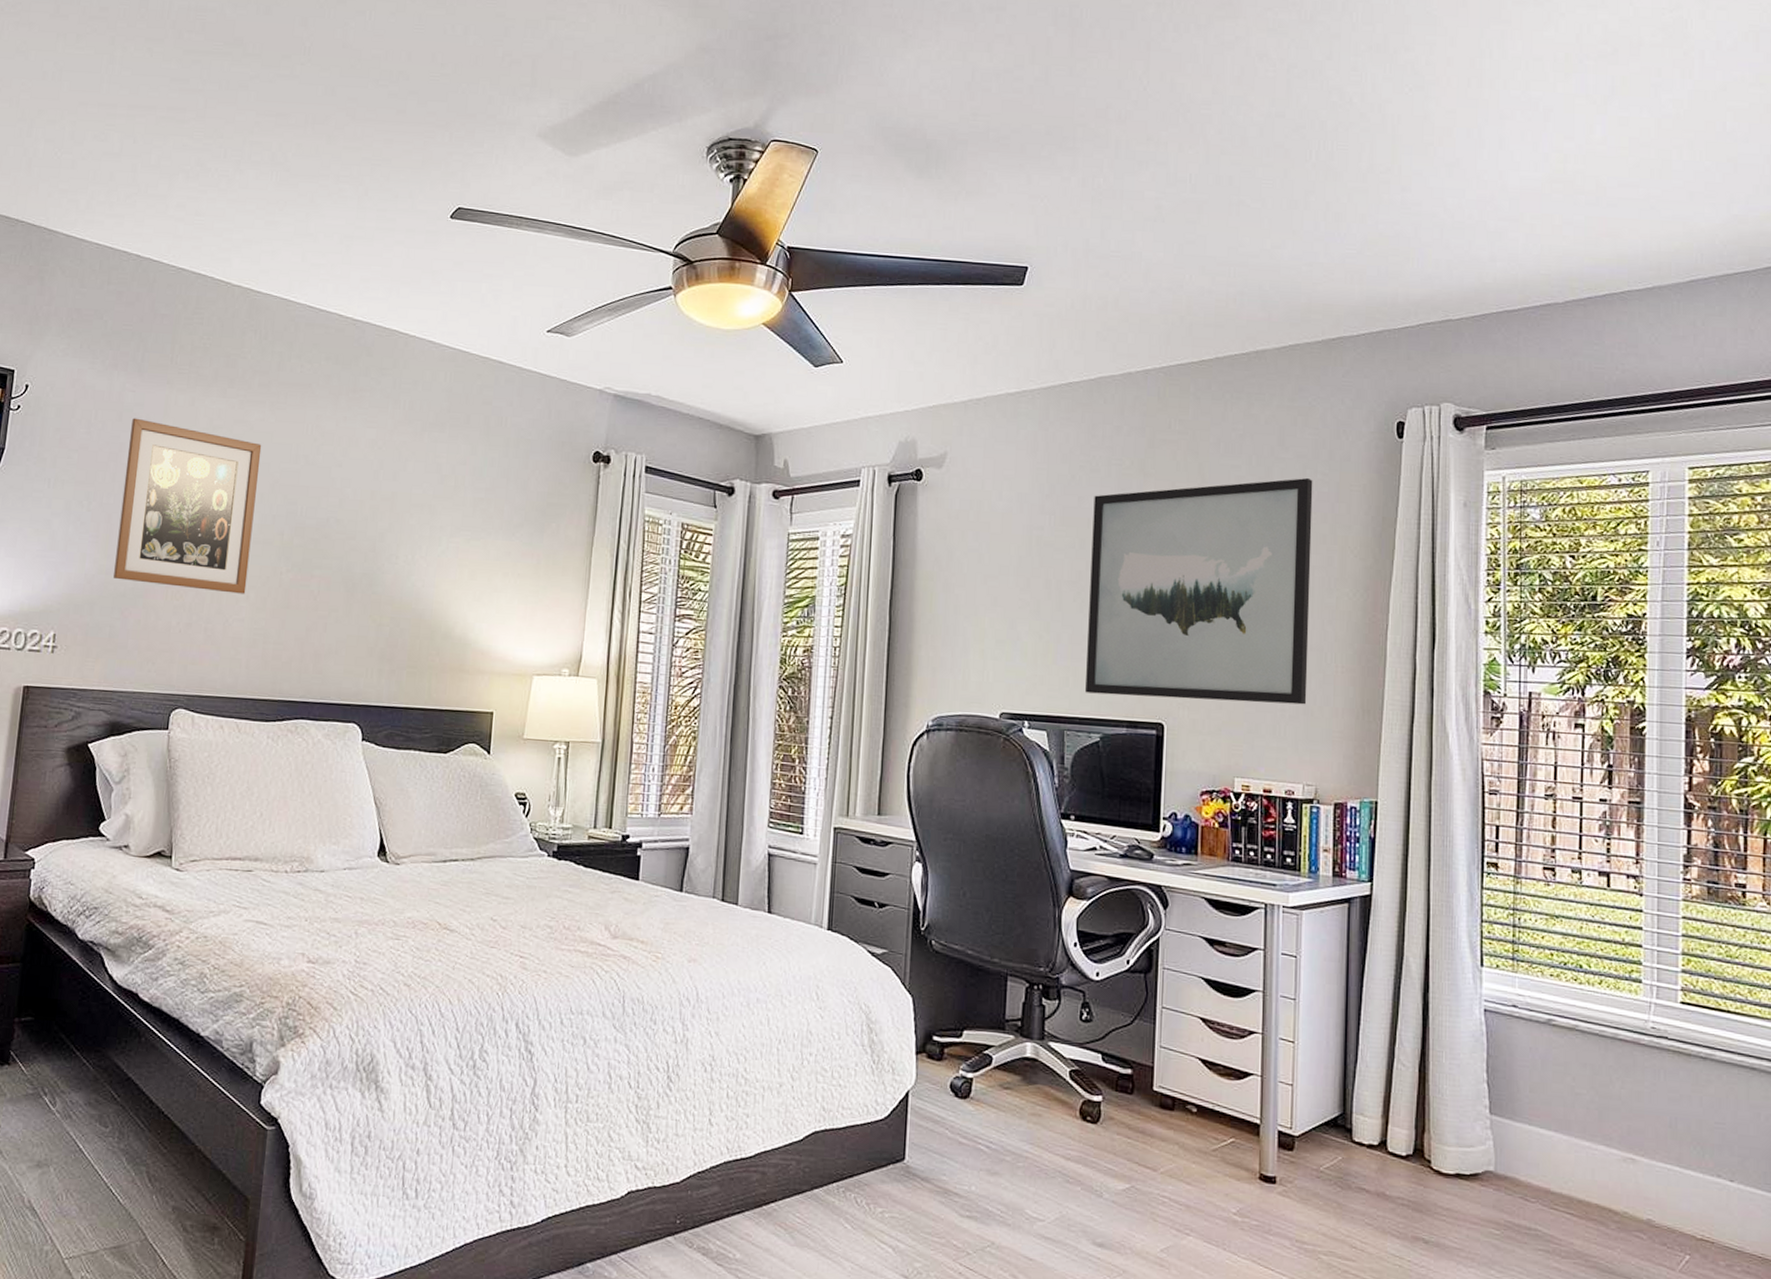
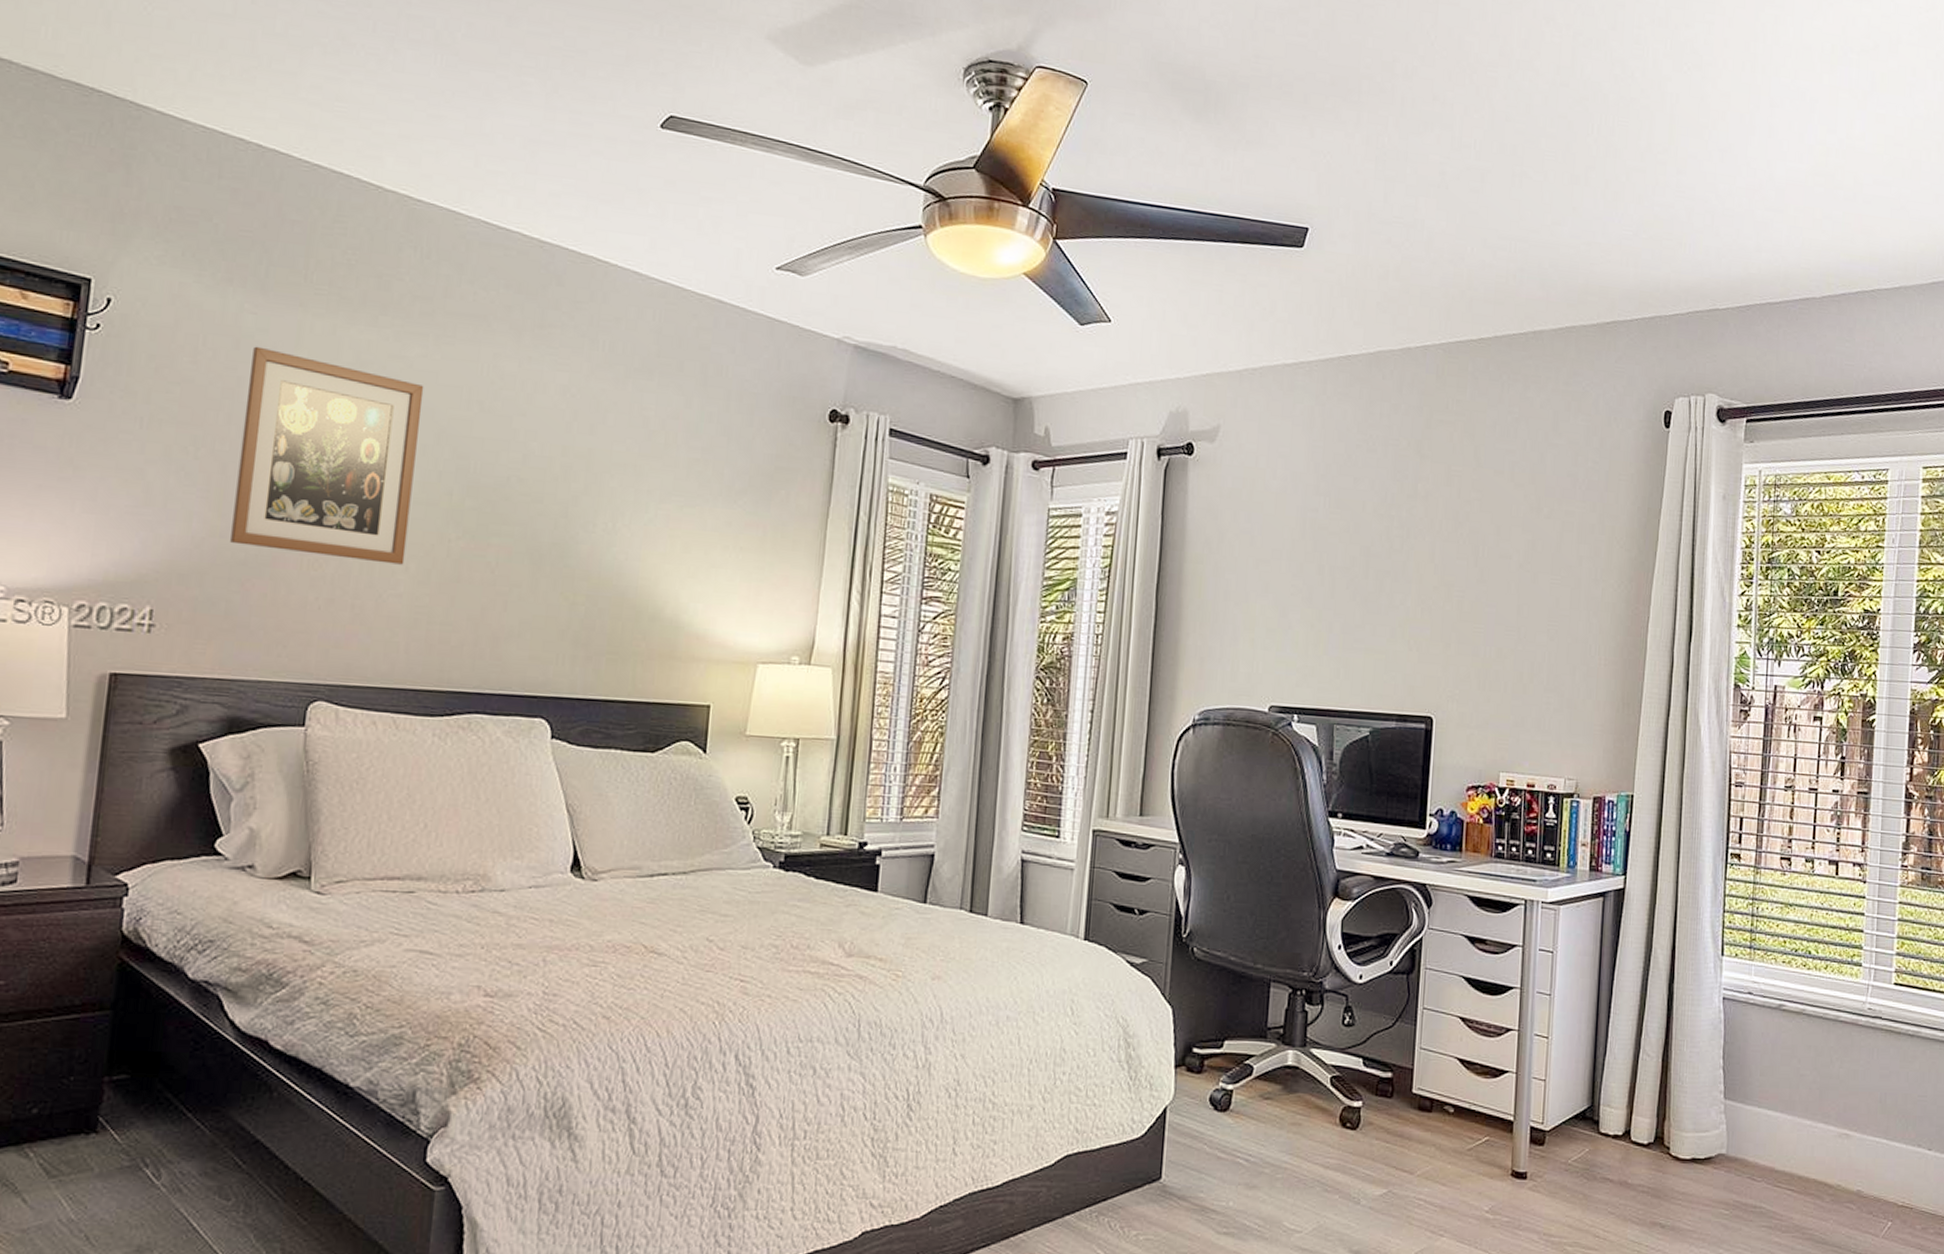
wall art: present [1085,478,1313,705] -> none [1356,465,1584,698]

